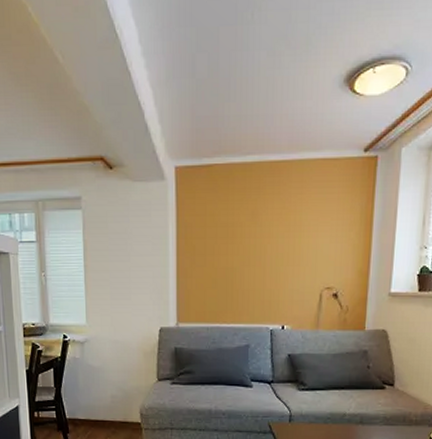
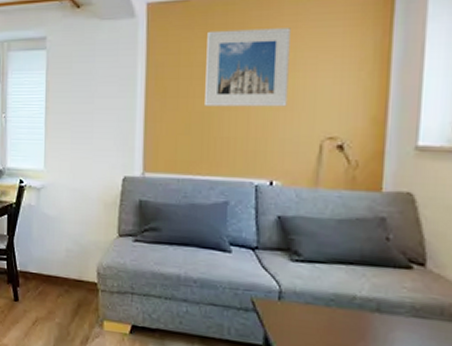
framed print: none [228,193,297,263] -> present [205,28,291,107]

